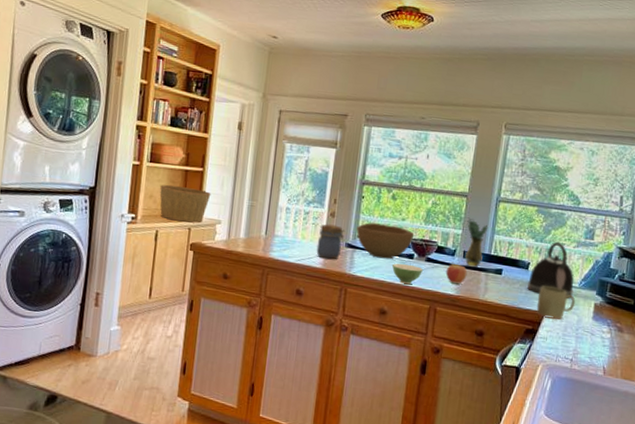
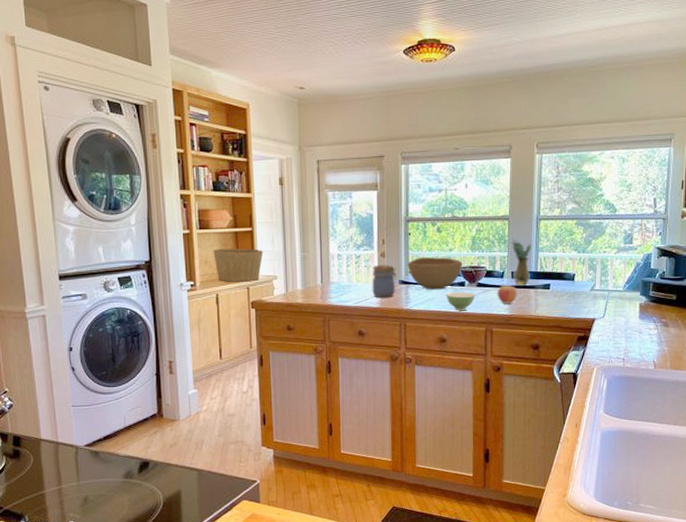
kettle: present [527,241,574,296] -> none [574,250,619,302]
mug: present [536,286,576,320] -> none [586,294,622,324]

